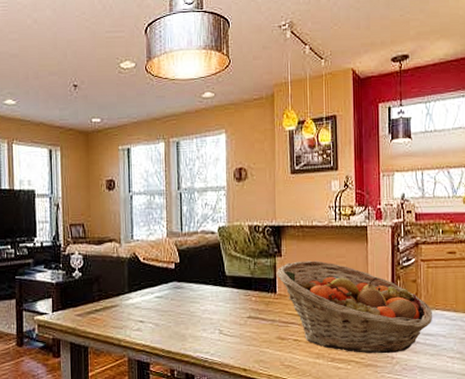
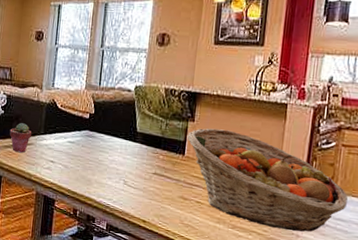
potted succulent: none [90,284,116,317] -> present [9,123,32,153]

